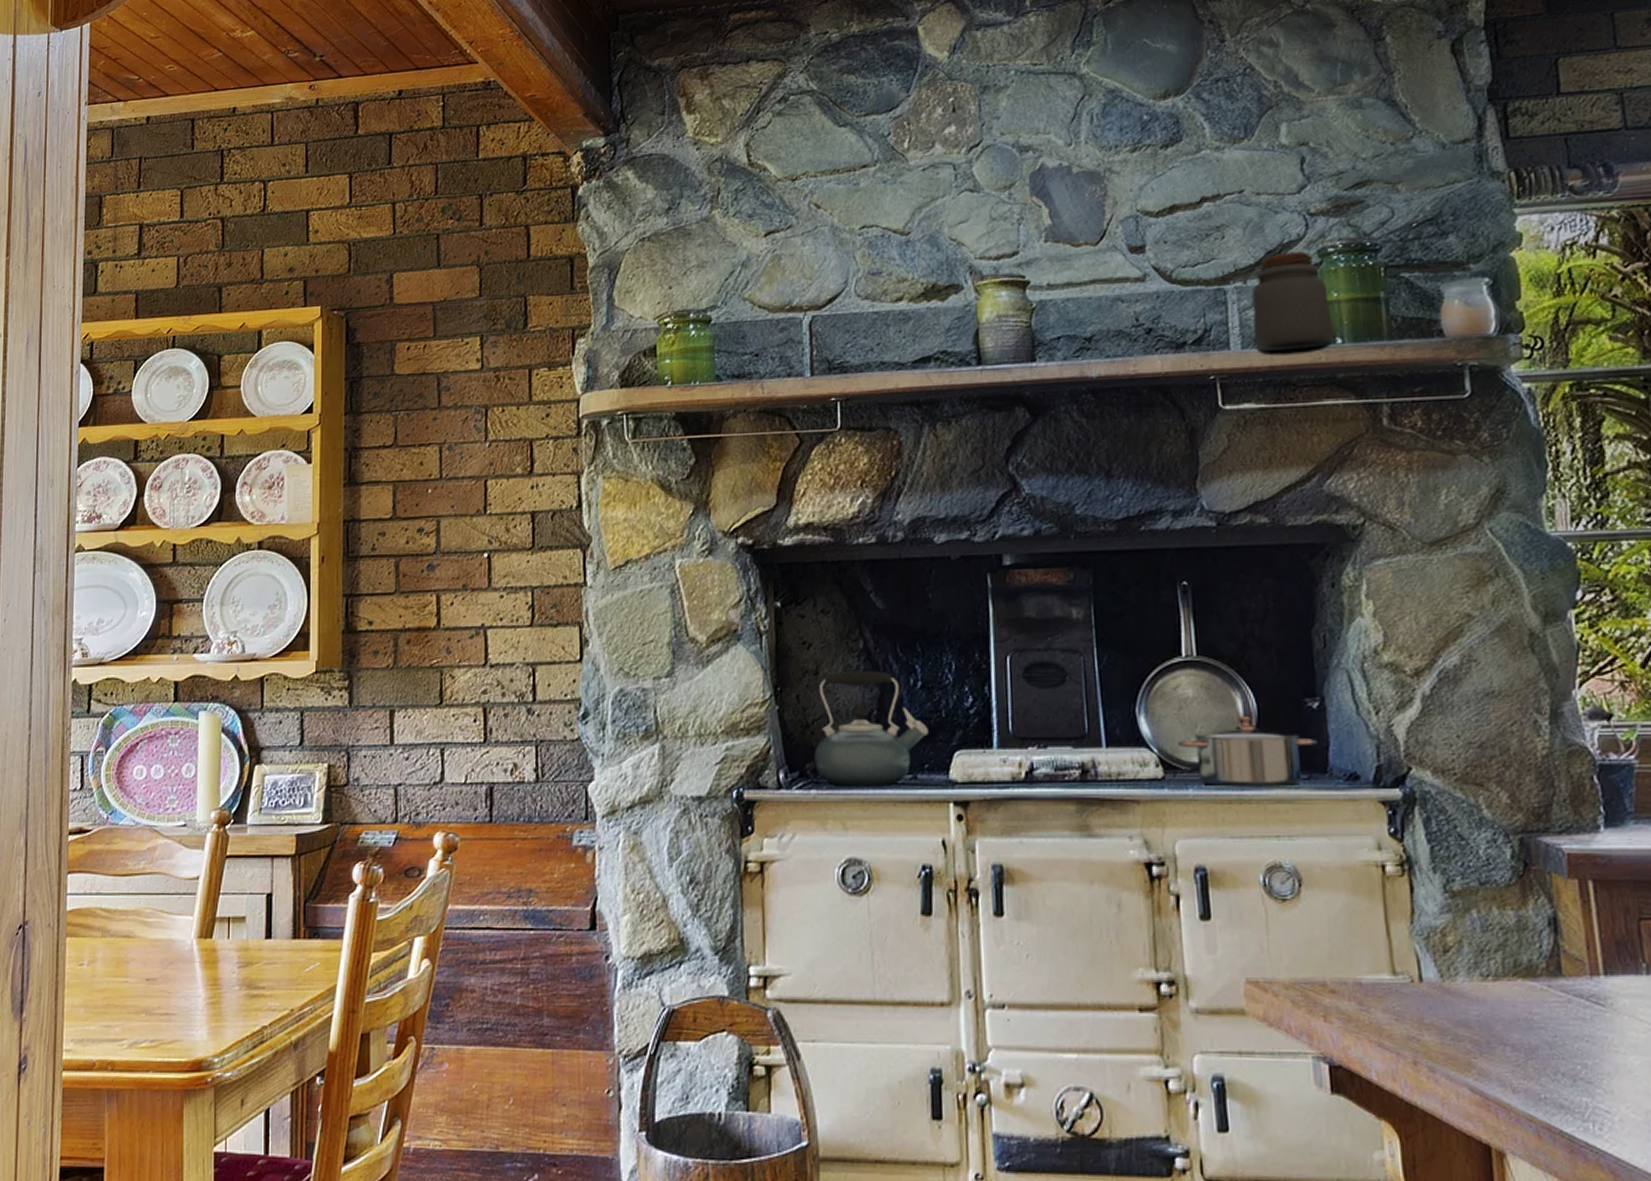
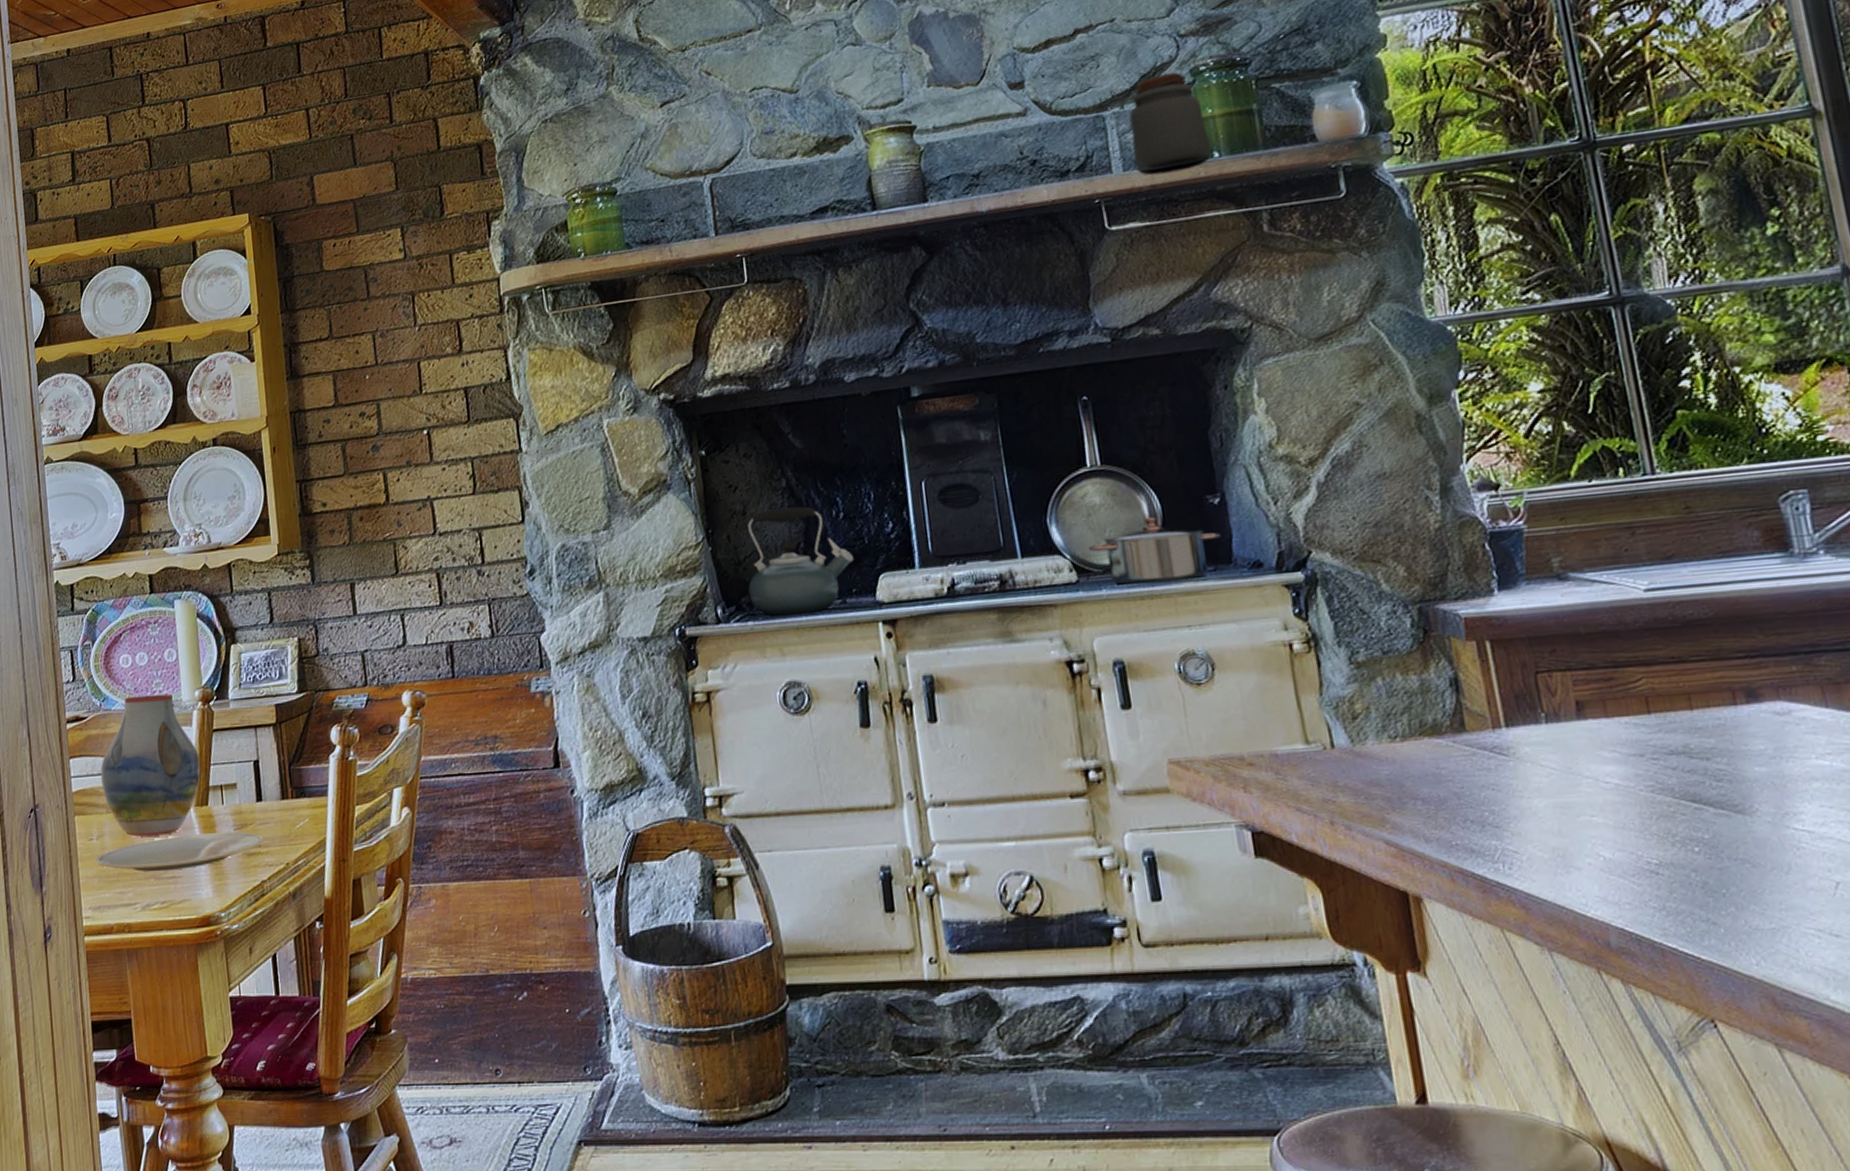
plate: none [84,968,270,1007] -> present [96,832,264,872]
vase: none [99,812,208,967] -> present [100,694,201,837]

